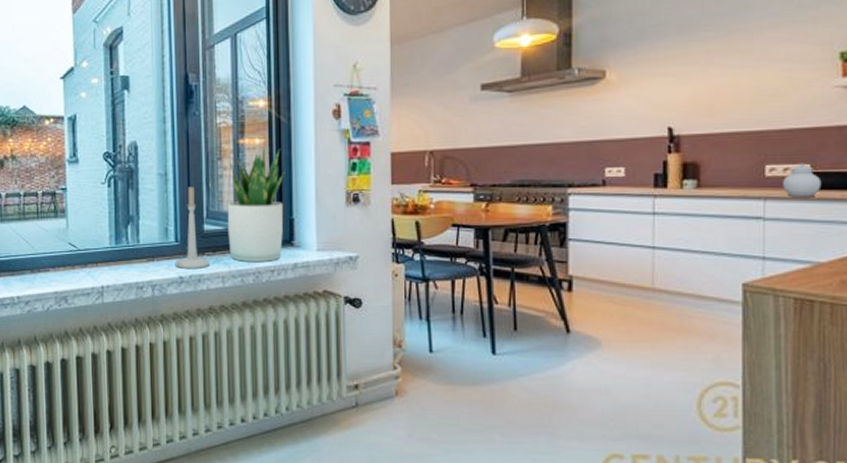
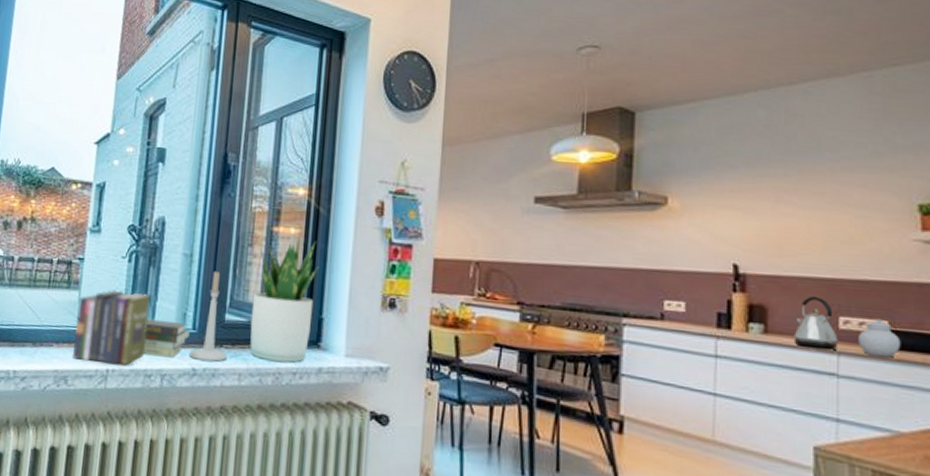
books: none [67,214,134,281] -> present [72,290,151,366]
books: none [132,236,173,270] -> present [142,318,190,358]
kettle: none [722,148,765,197] -> present [792,295,838,351]

